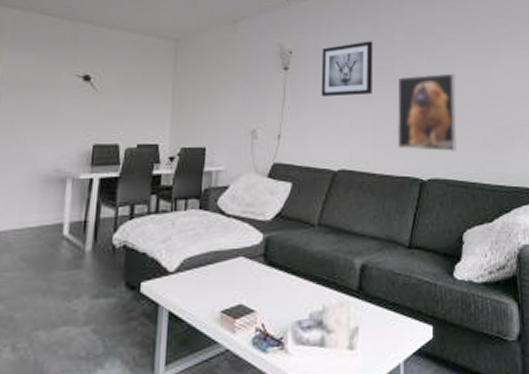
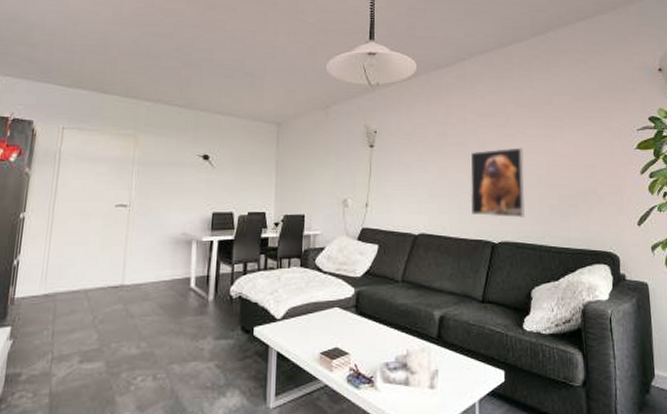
wall art: present [321,41,373,97] -> none [402,120,449,170]

